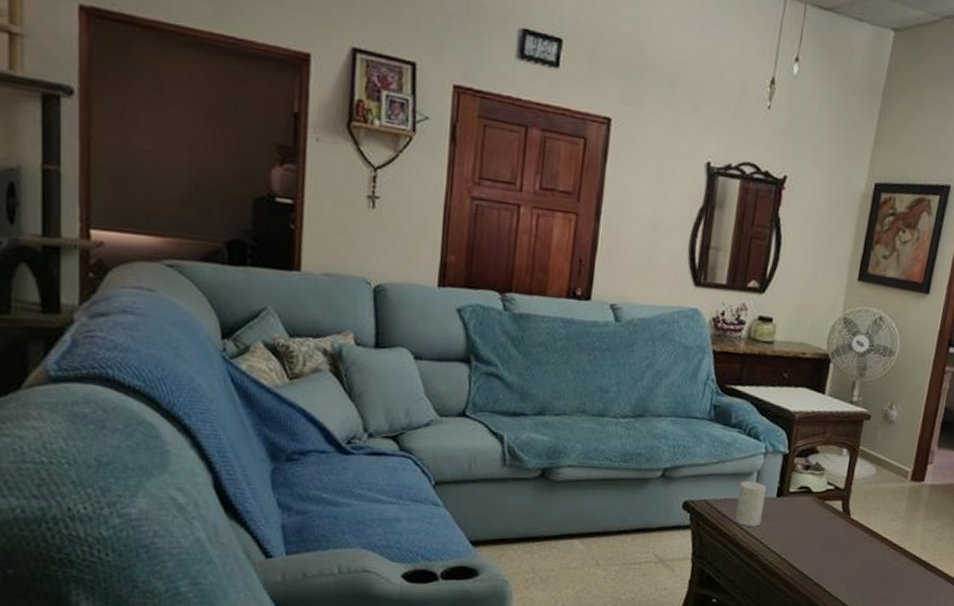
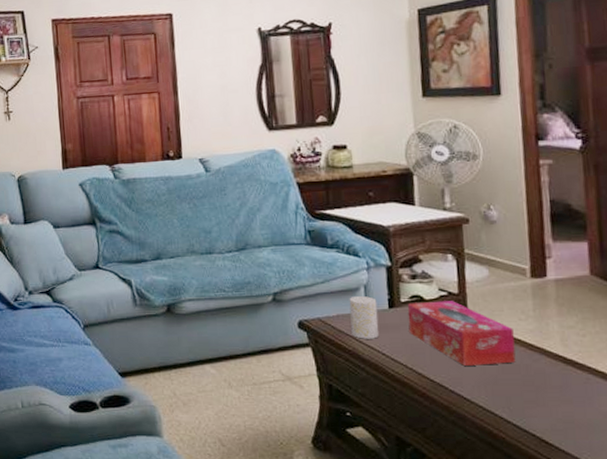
tissue box: none [790,494,884,561] -> present [407,301,516,366]

